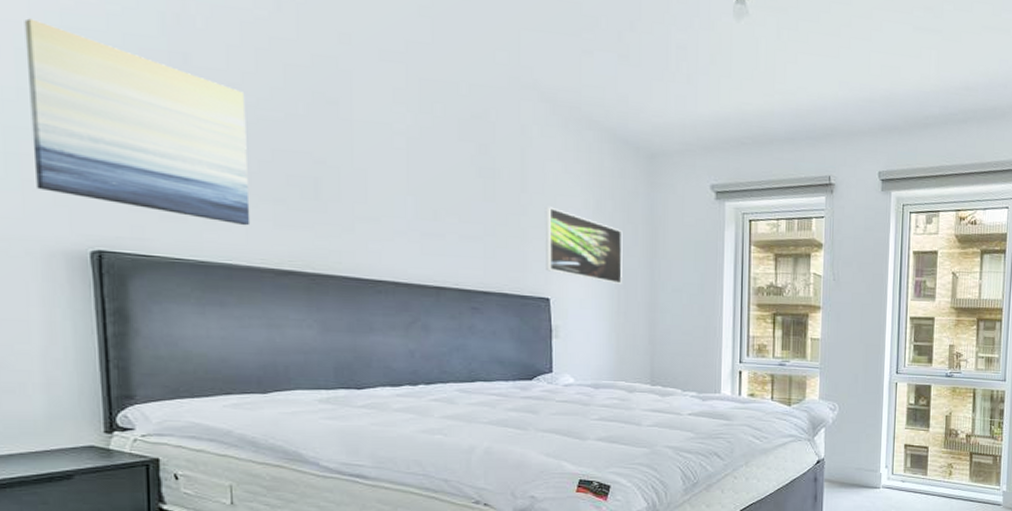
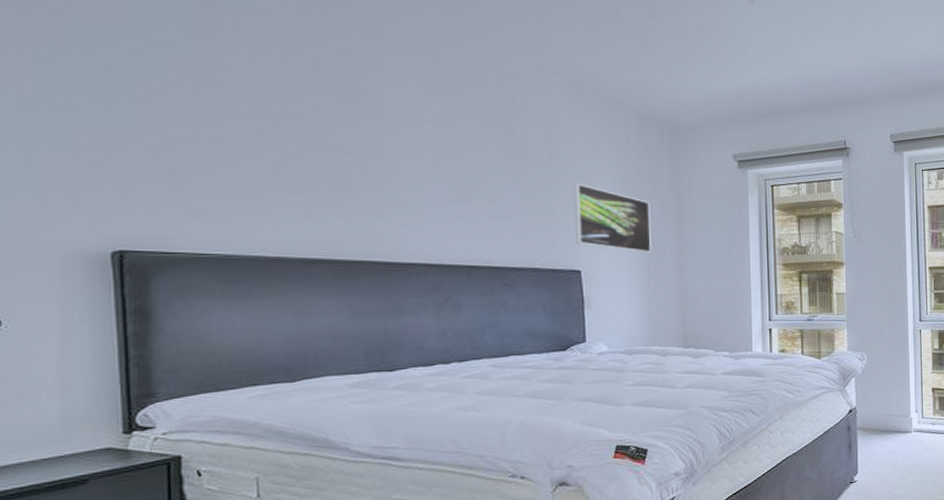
wall art: present [24,18,251,226] -> none [46,30,278,218]

